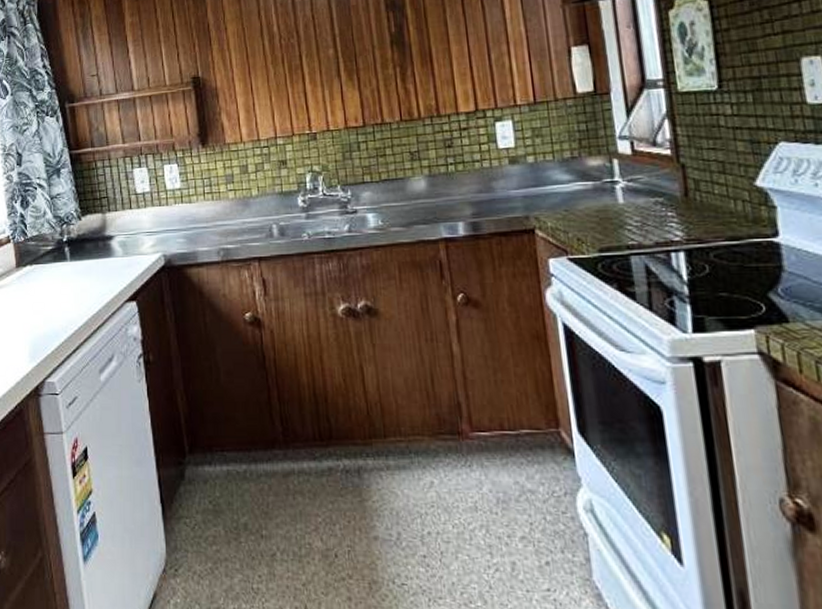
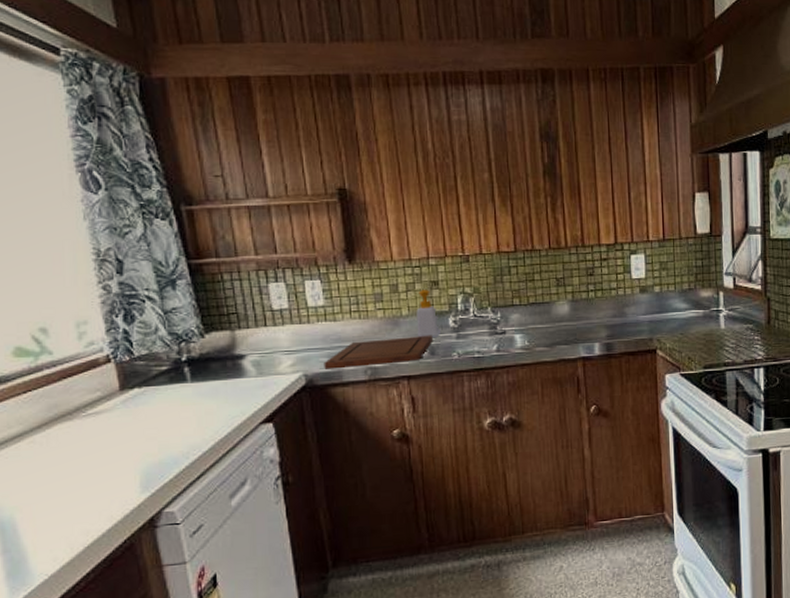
cutting board: none [180,215,283,250] -> present [324,335,434,369]
soap bottle: none [265,169,291,219] -> present [416,290,442,339]

